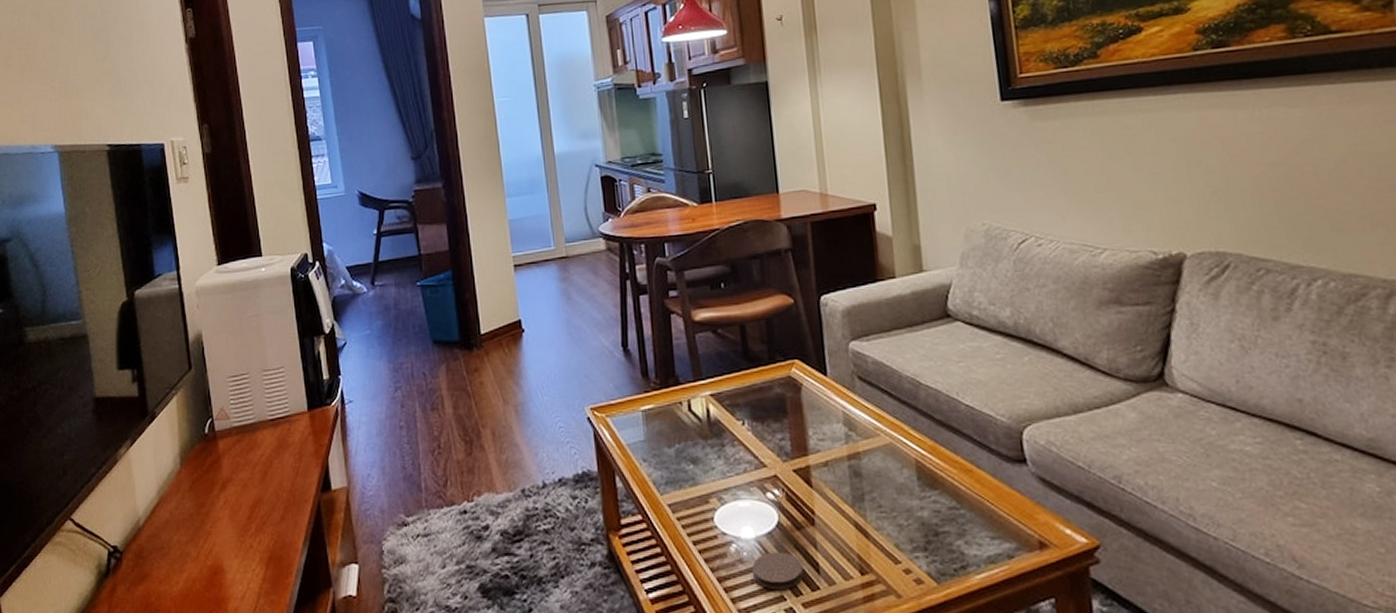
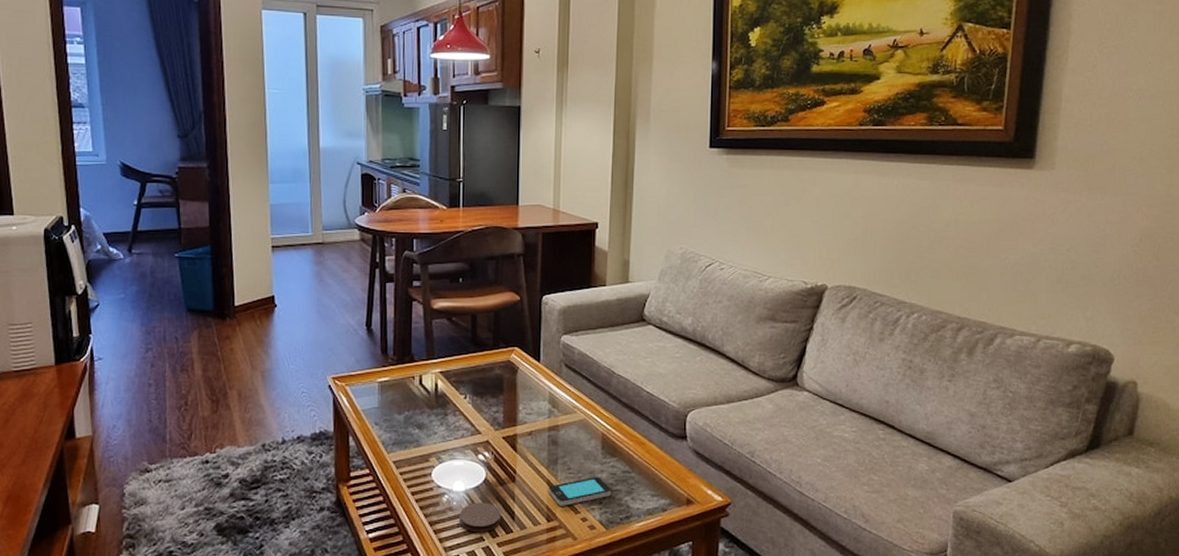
smartphone: none [858,516,939,555] -> present [549,477,612,506]

